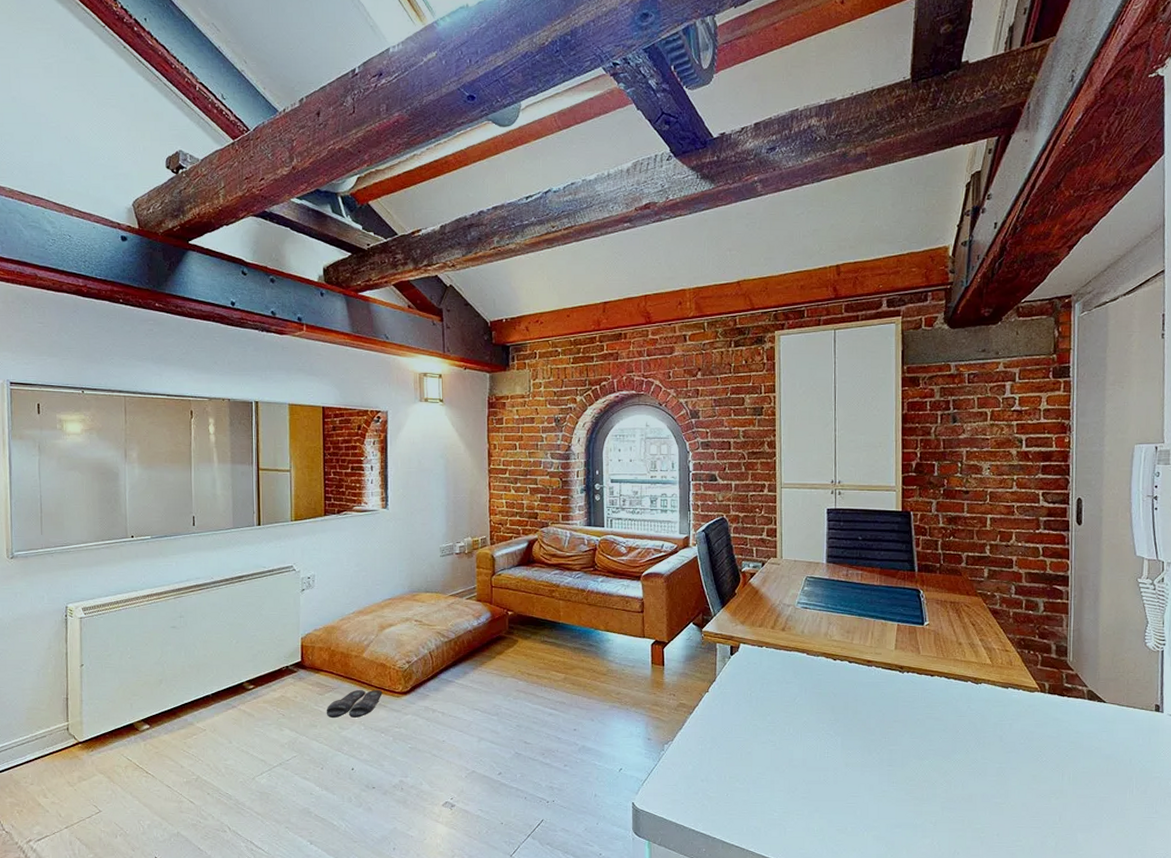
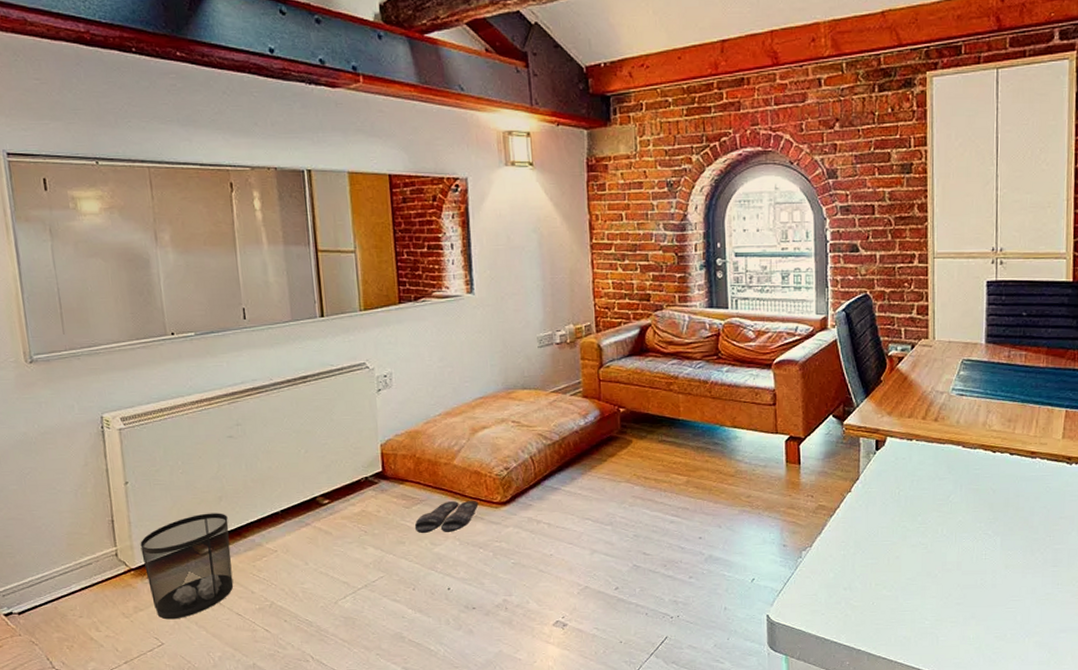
waste bin: none [89,694,166,789] -> present [140,513,234,620]

